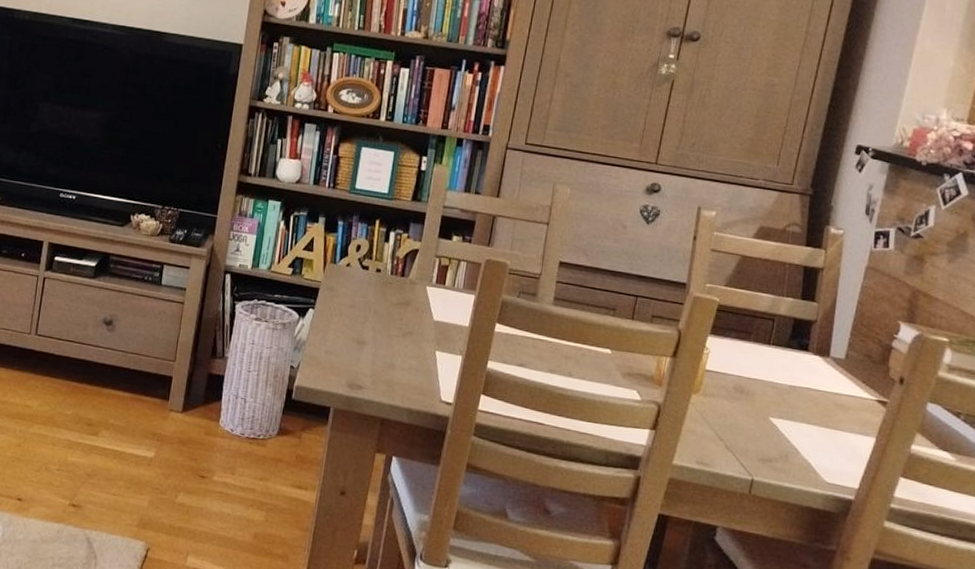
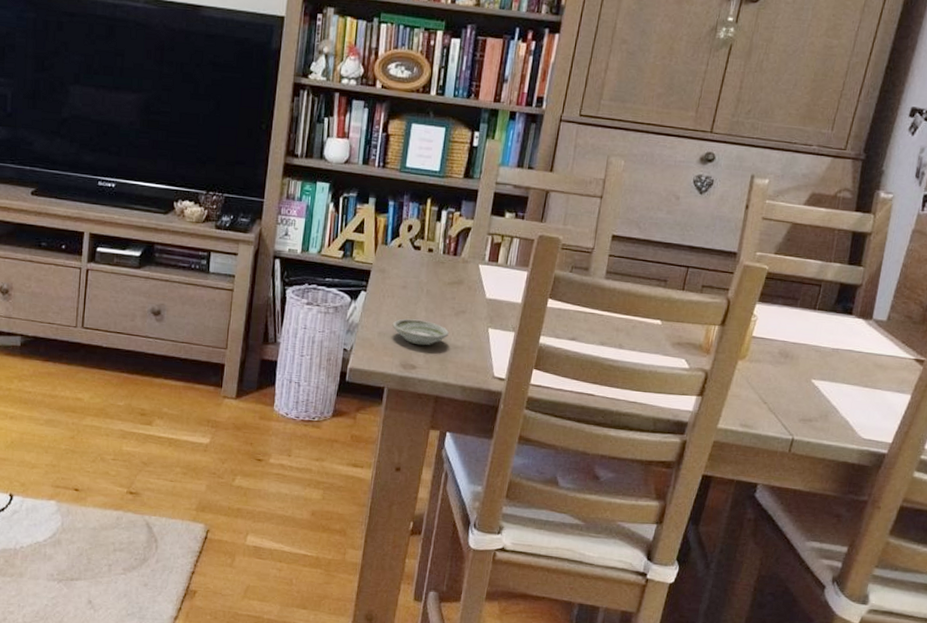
saucer: none [339,337,396,366] -> present [392,318,449,346]

